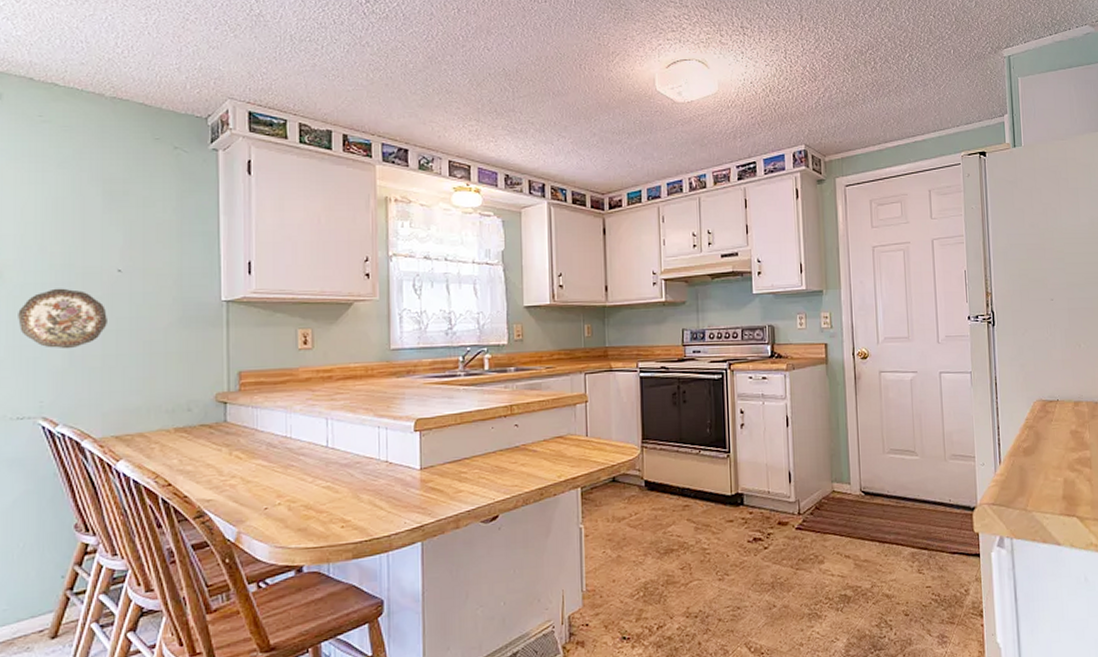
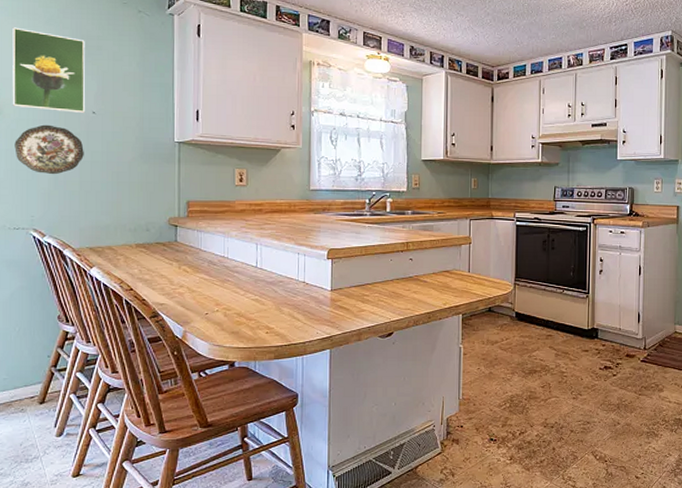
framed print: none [15,173,109,272] -> present [12,27,86,113]

